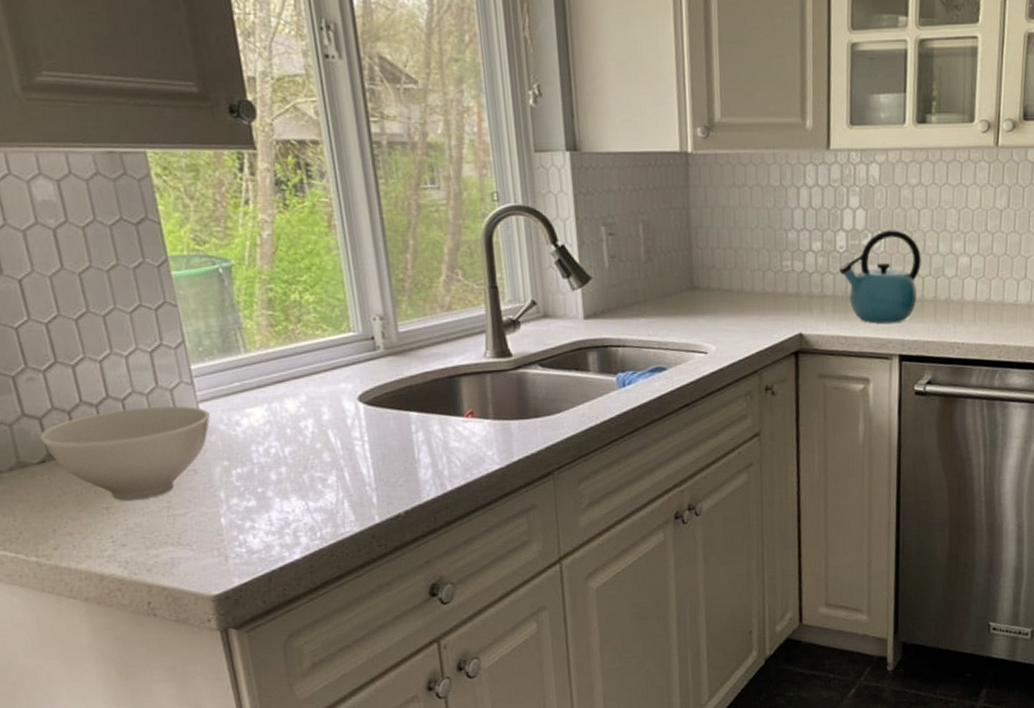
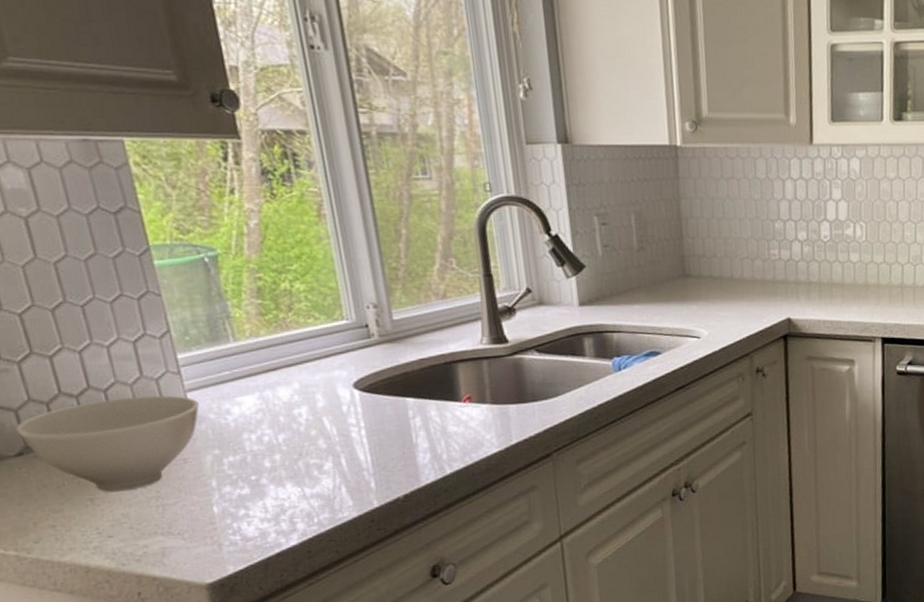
kettle: present [839,230,921,323] -> none [824,220,901,308]

